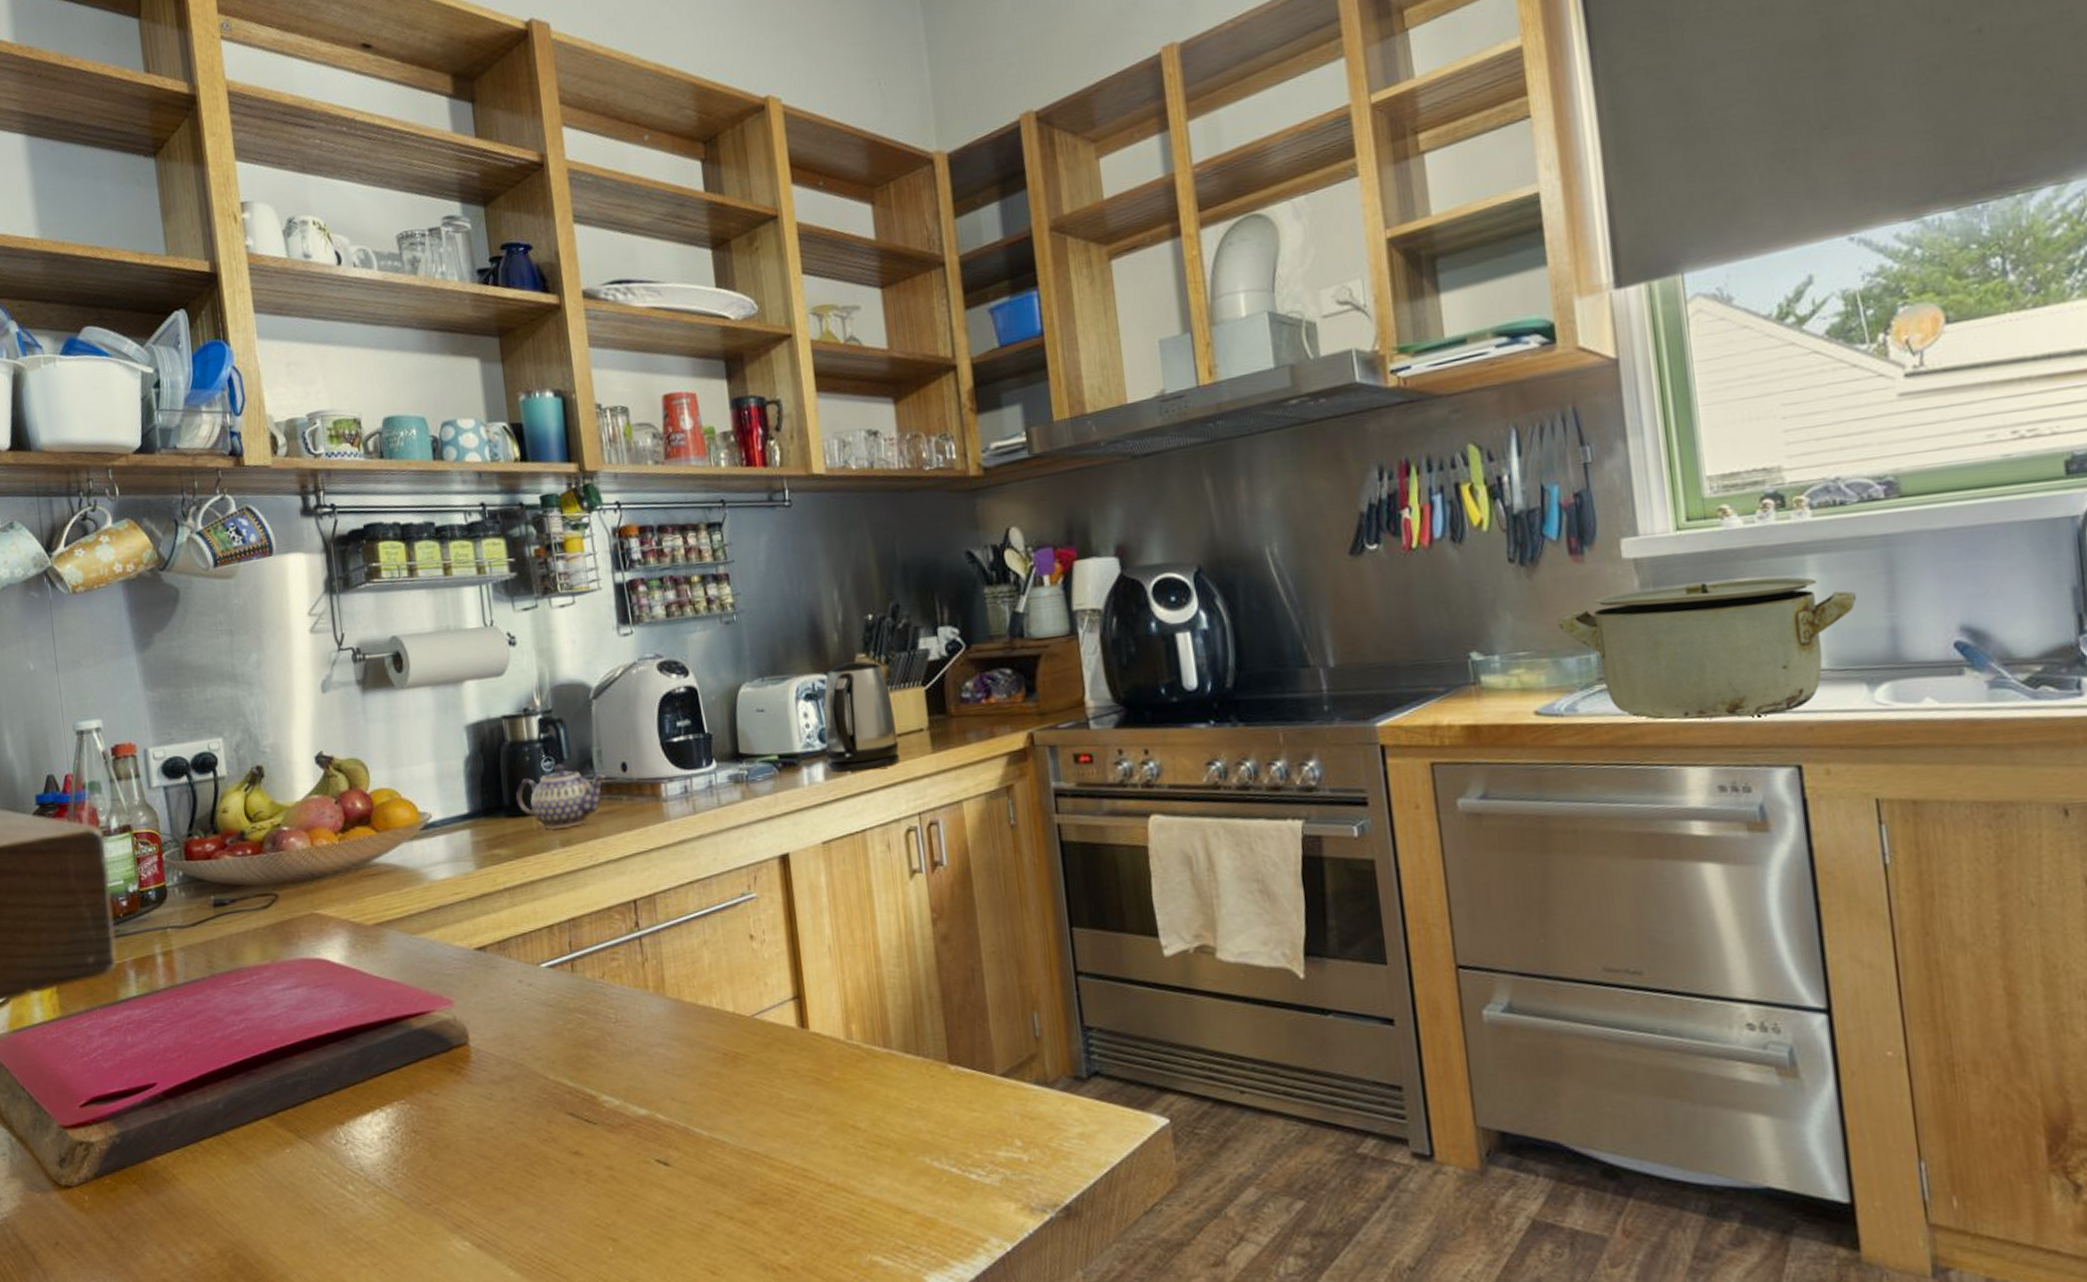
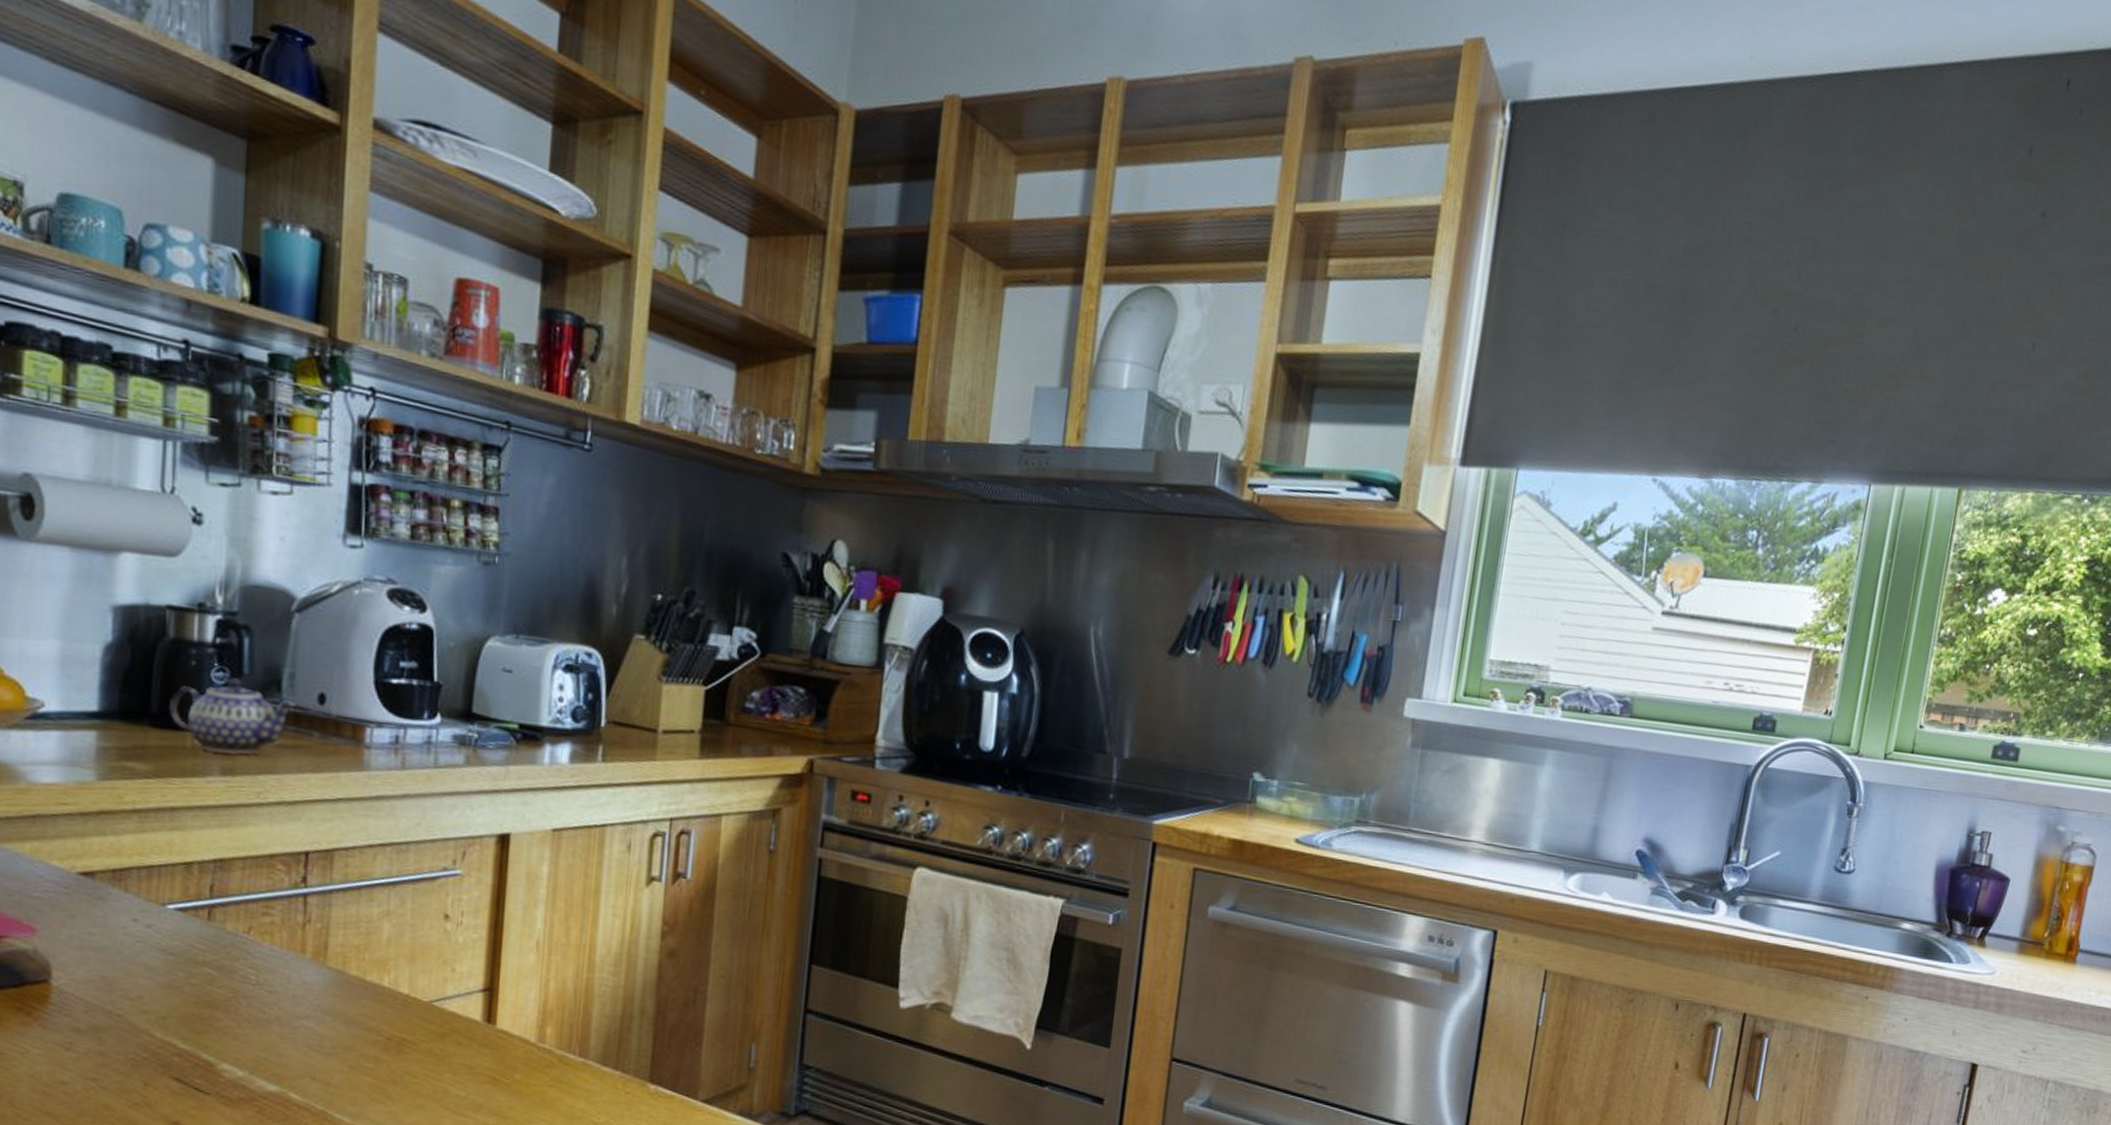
kettle: present [823,661,901,773] -> none [575,640,665,764]
cooking pot: present [1558,577,1857,721] -> none [1335,746,1577,883]

